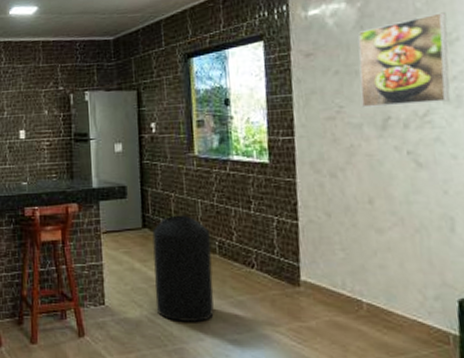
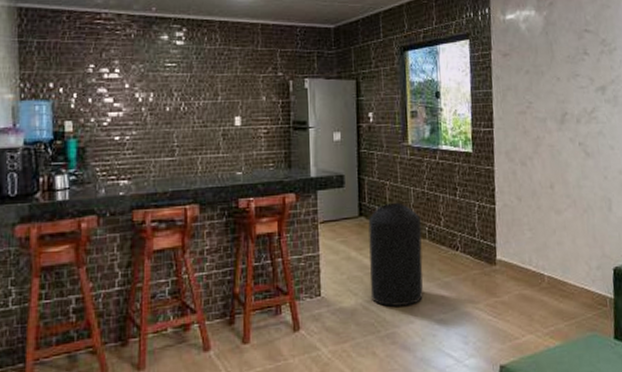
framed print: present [358,12,451,108] -> none [544,26,610,104]

